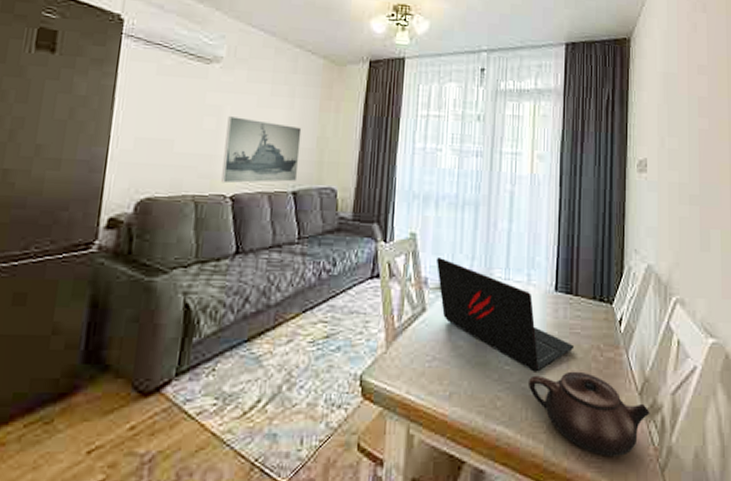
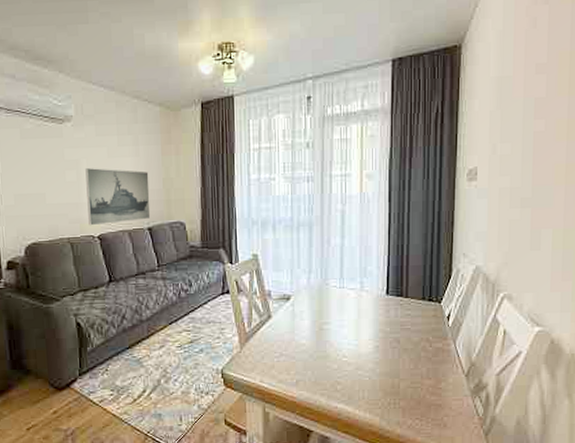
laptop: present [435,258,575,372] -> none [276,273,405,362]
teapot: present [527,371,650,456] -> none [363,359,476,425]

